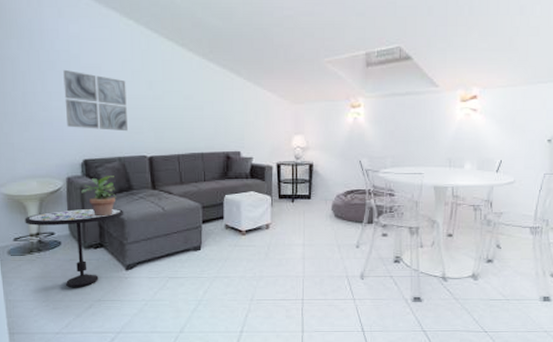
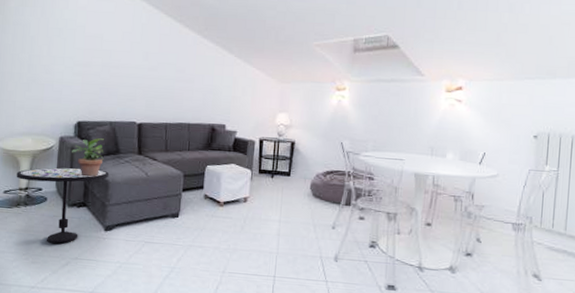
wall art: present [63,69,128,132] -> none [66,37,124,98]

